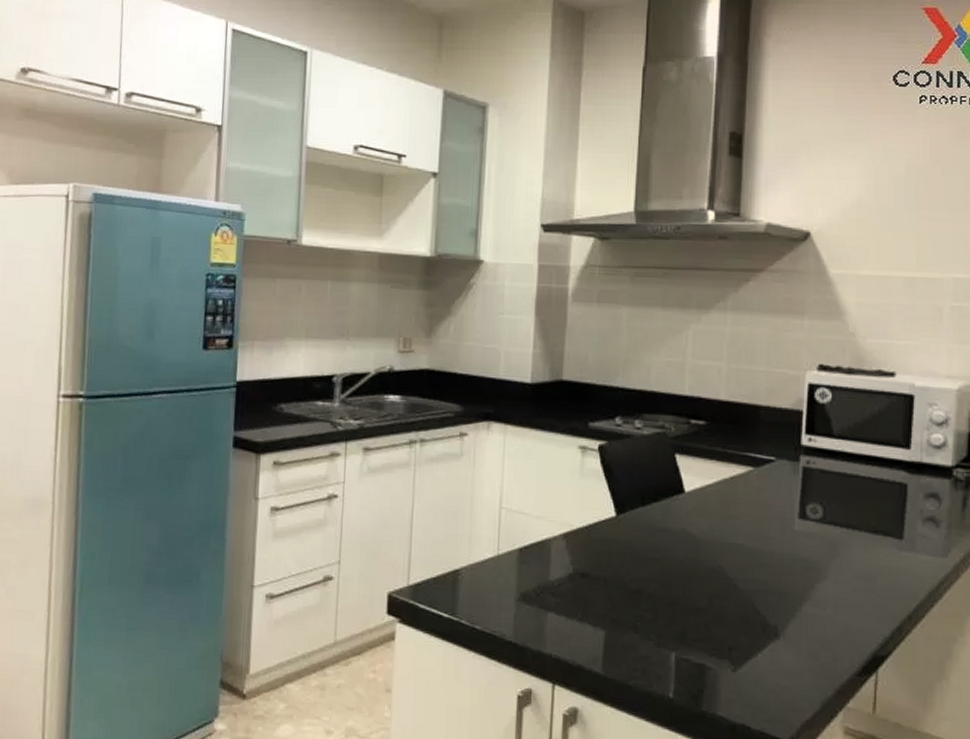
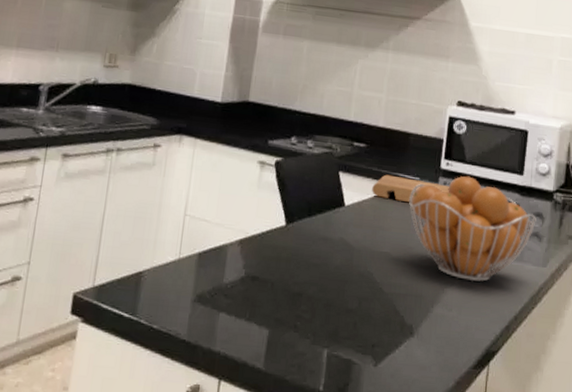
cutting board: none [717,455,814,487] -> present [372,174,449,203]
fruit basket: none [764,452,931,576] -> present [409,176,536,282]

